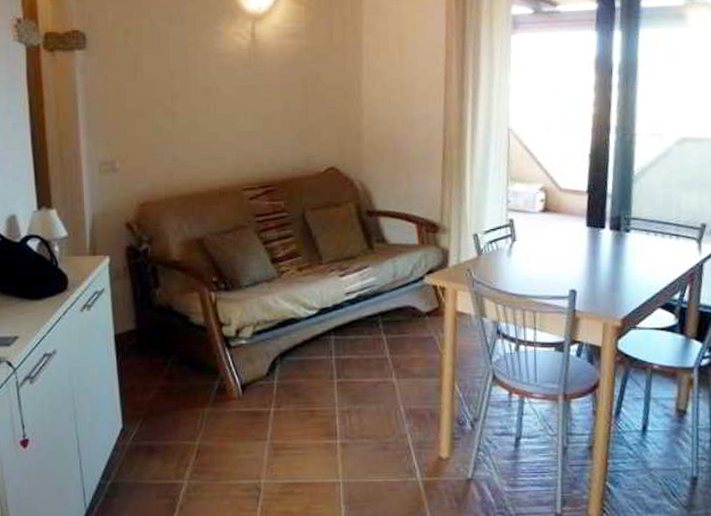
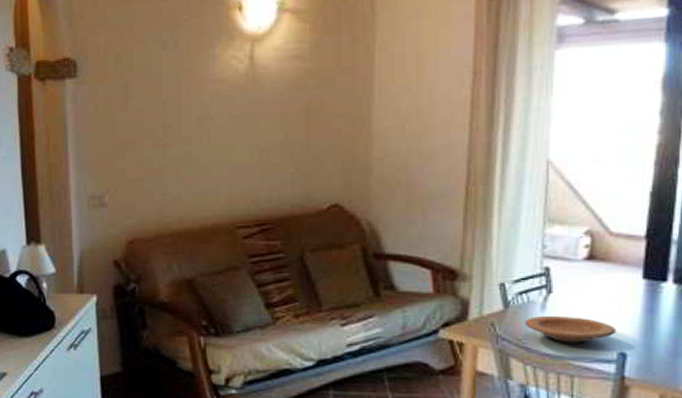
plate: none [495,260,568,283] -> present [524,315,617,343]

